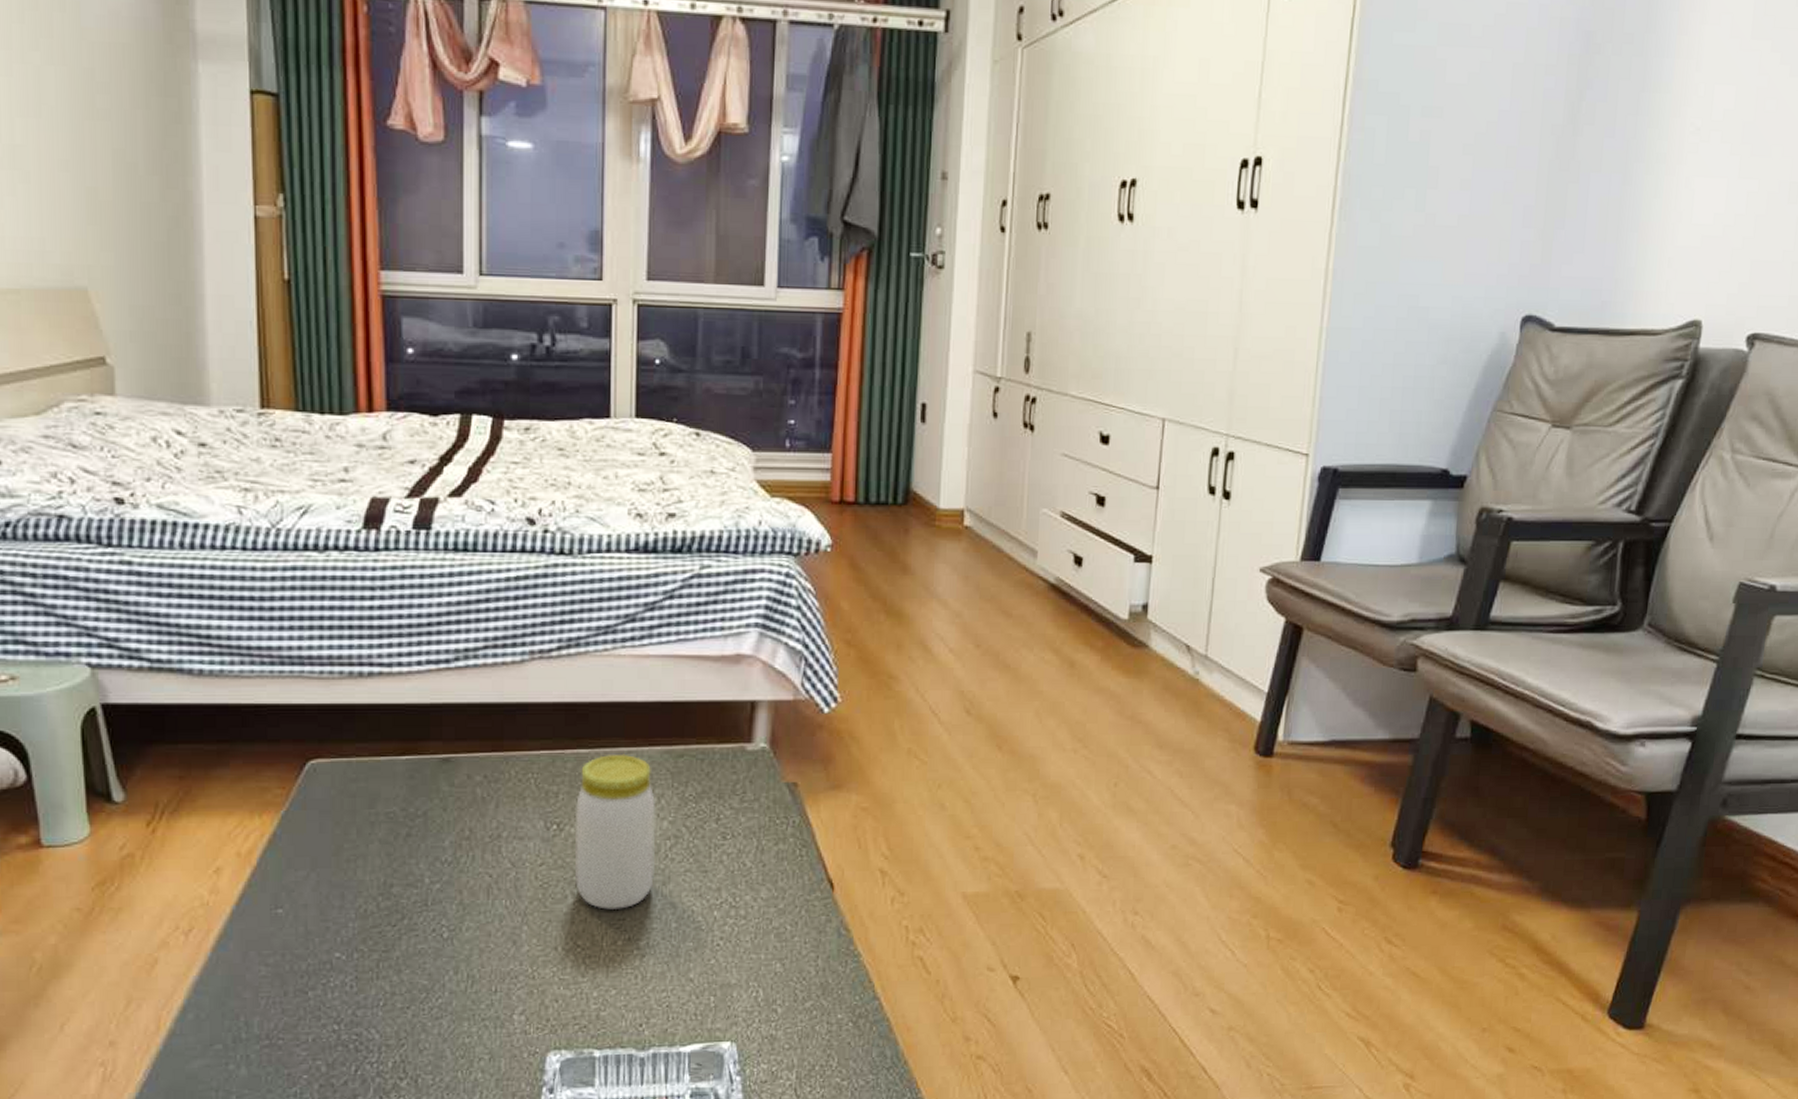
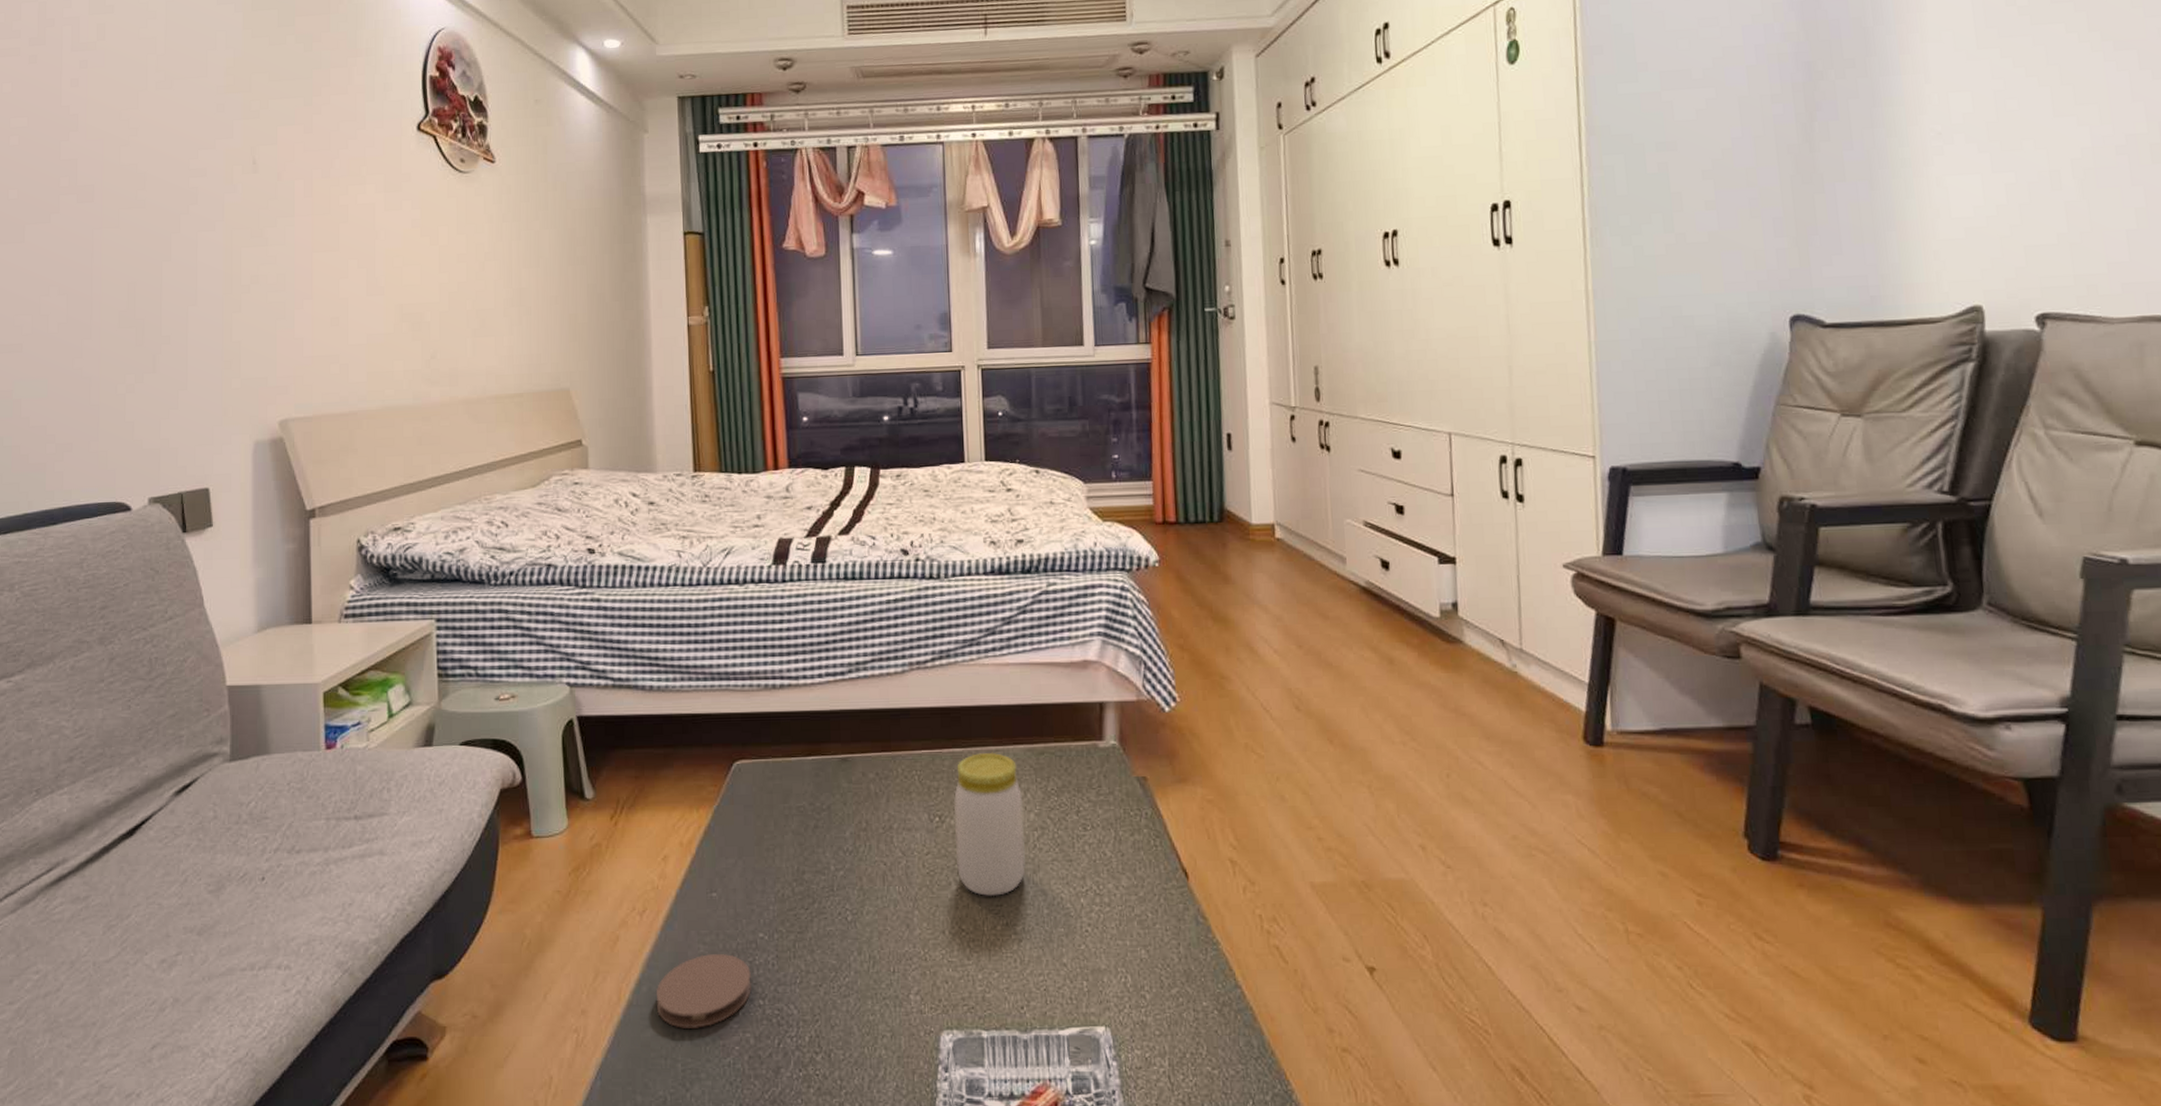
coaster: none [204,976,324,1058] -> present [655,954,751,1028]

